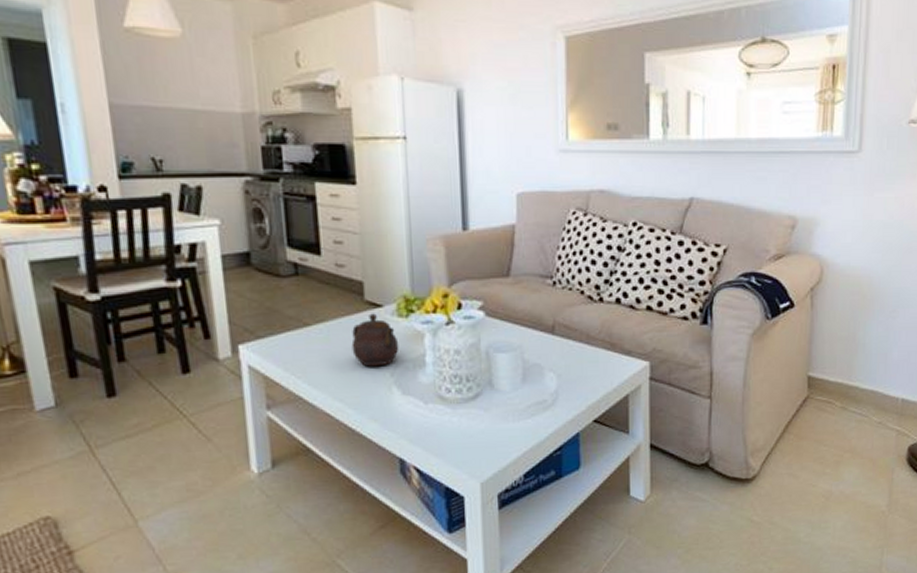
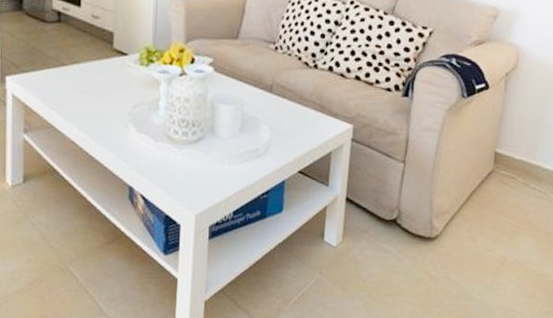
teapot: present [351,313,399,367] -> none [99,60,138,106]

